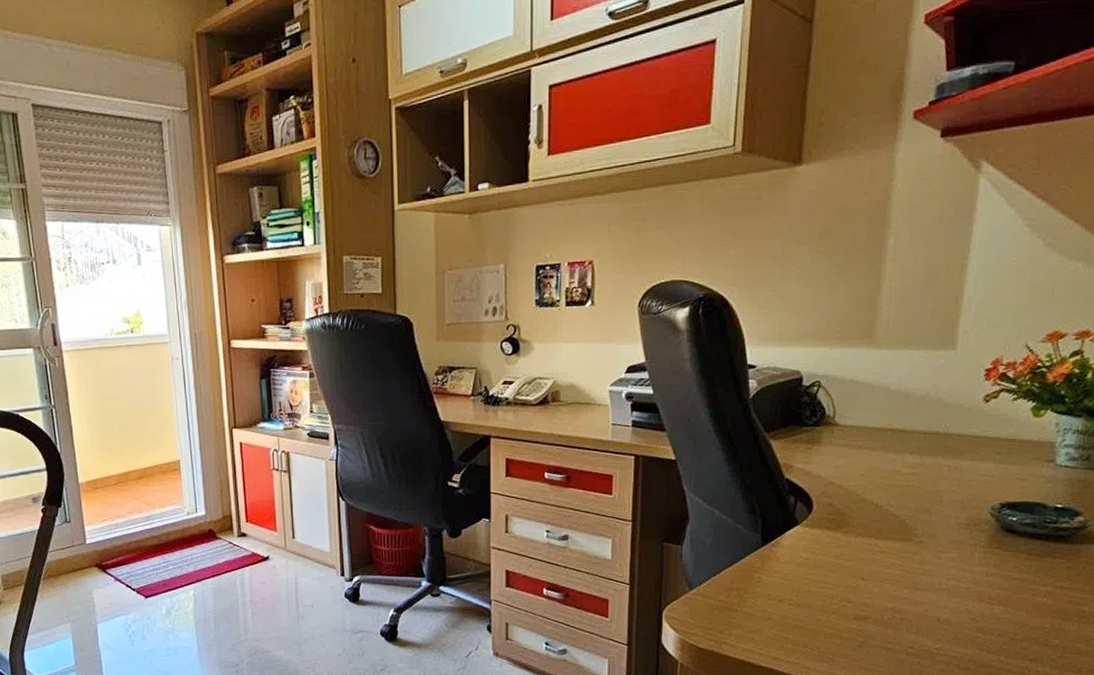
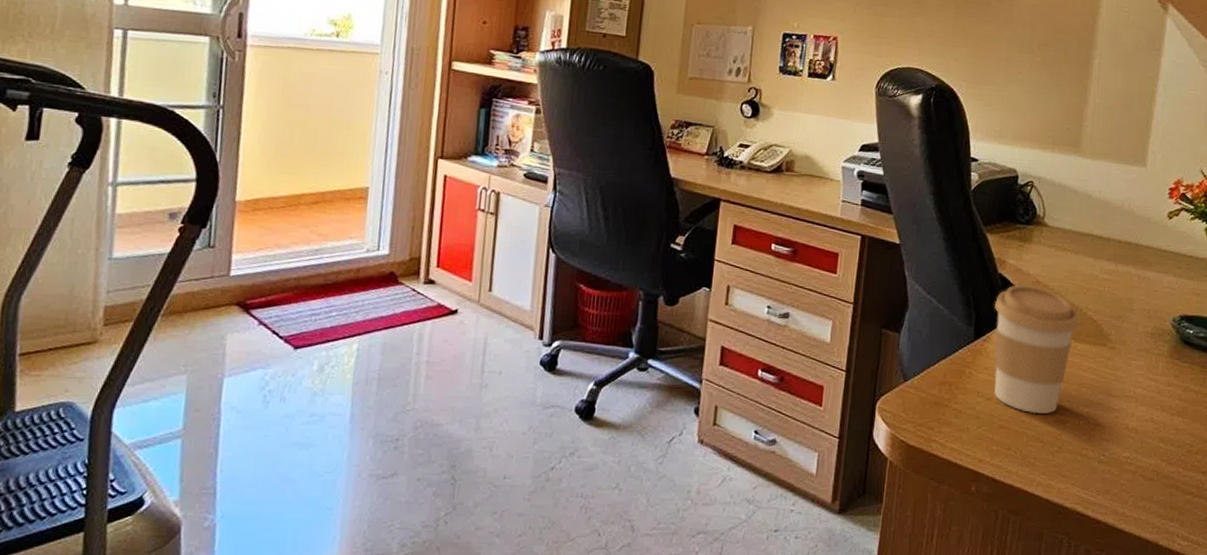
coffee cup: none [783,487,879,613] -> present [993,284,1079,414]

